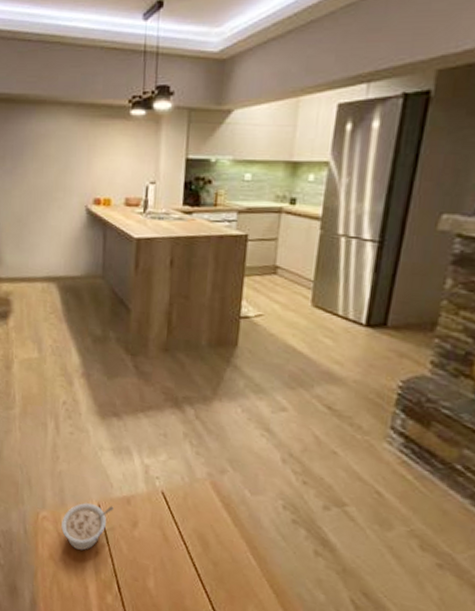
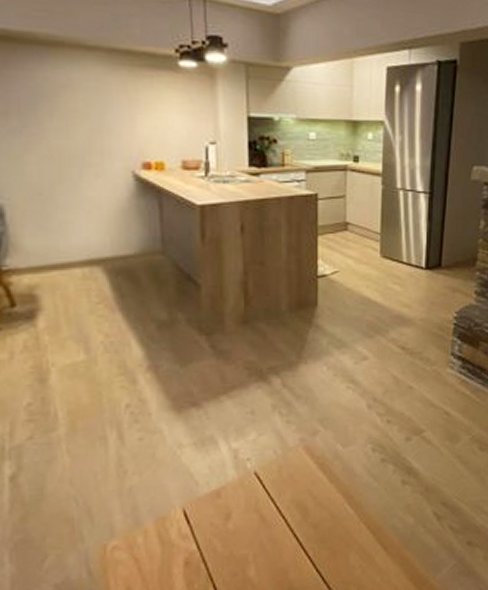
legume: present [61,502,114,551] -> none [138,505,202,569]

